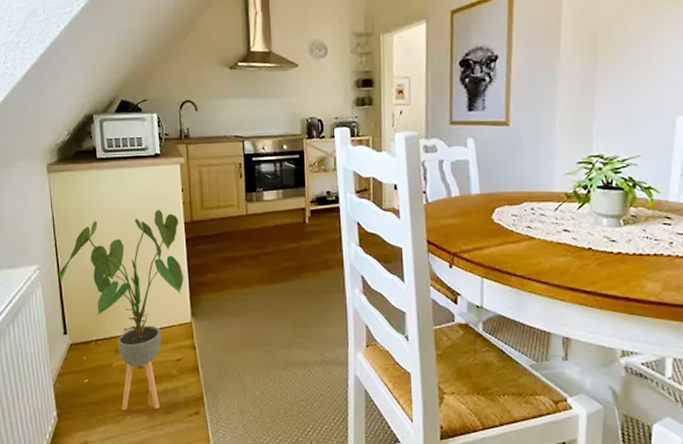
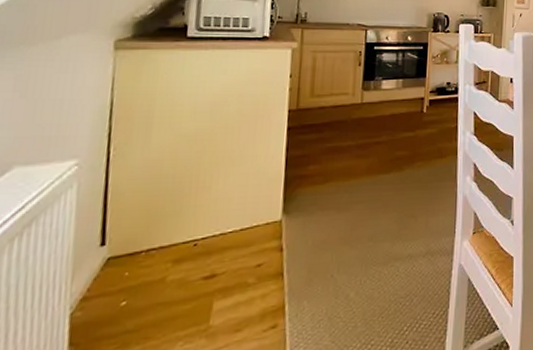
house plant: present [58,210,184,411] -> none [106,96,282,336]

